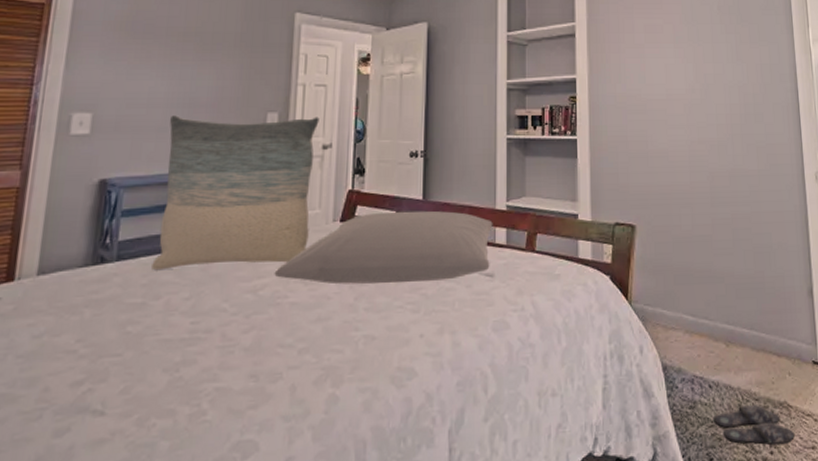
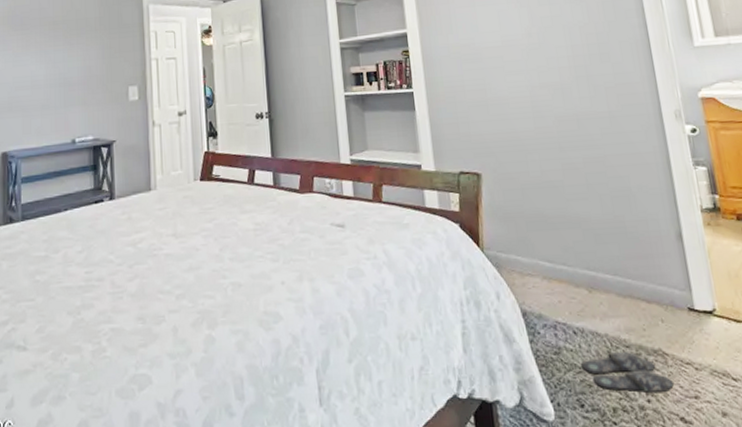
pillow: present [152,115,319,271] -> none [49,87,175,229]
pillow: present [274,210,493,285] -> none [149,167,340,237]

